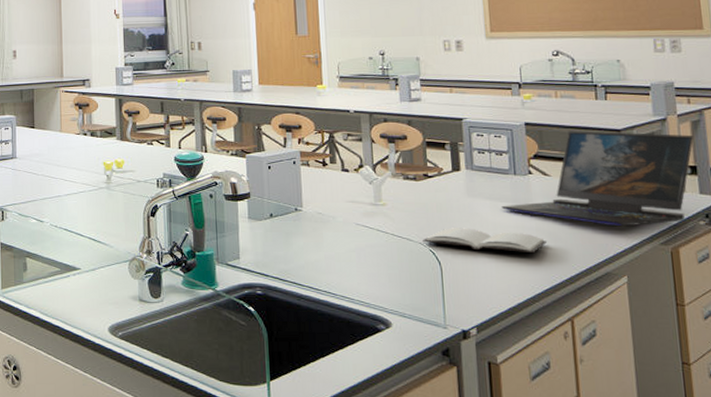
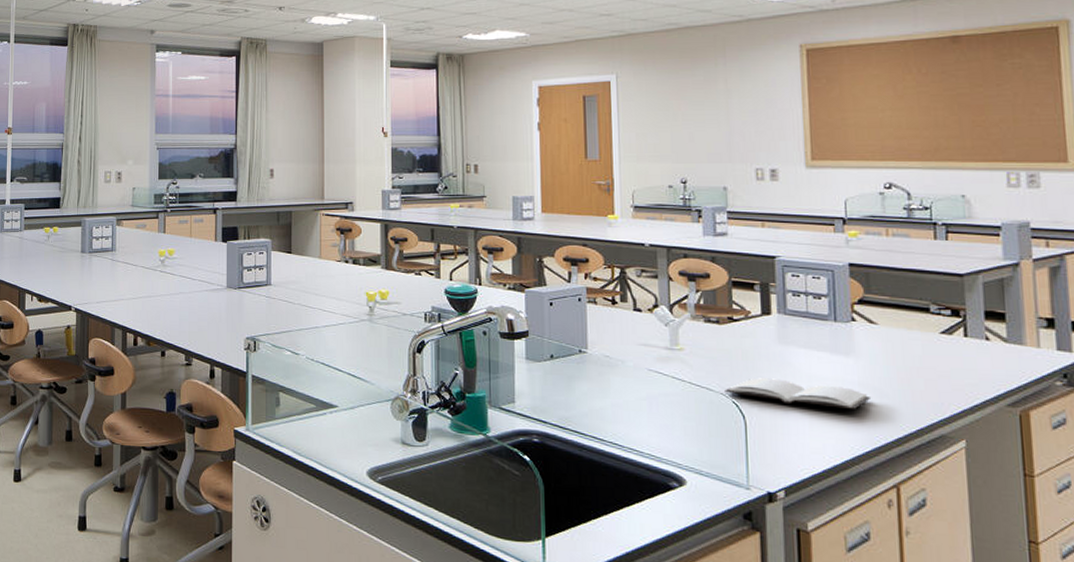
laptop: present [501,131,694,227] -> none [817,274,1053,385]

